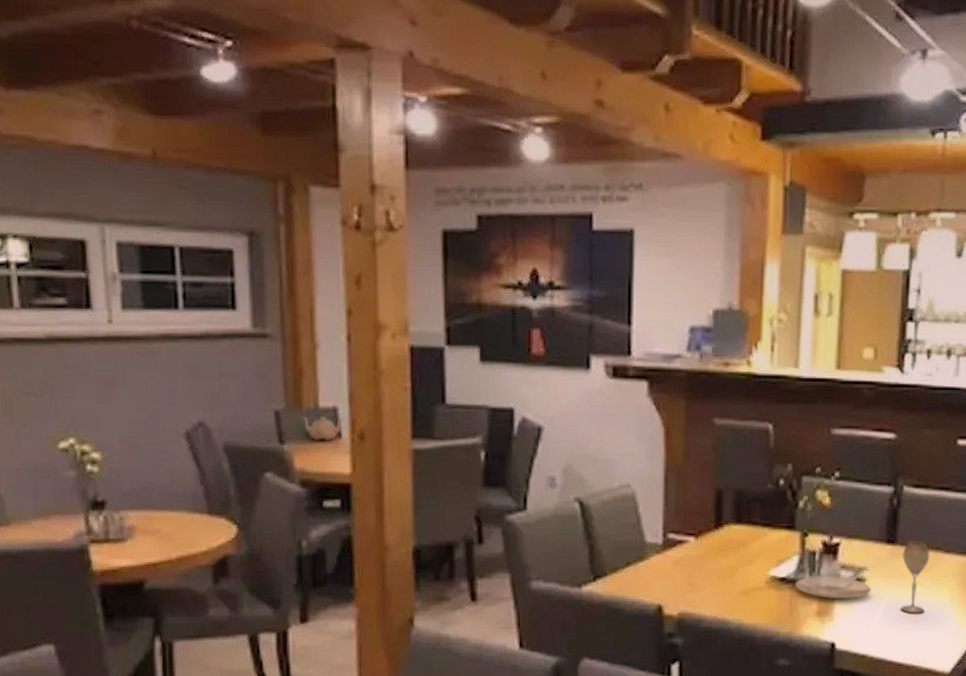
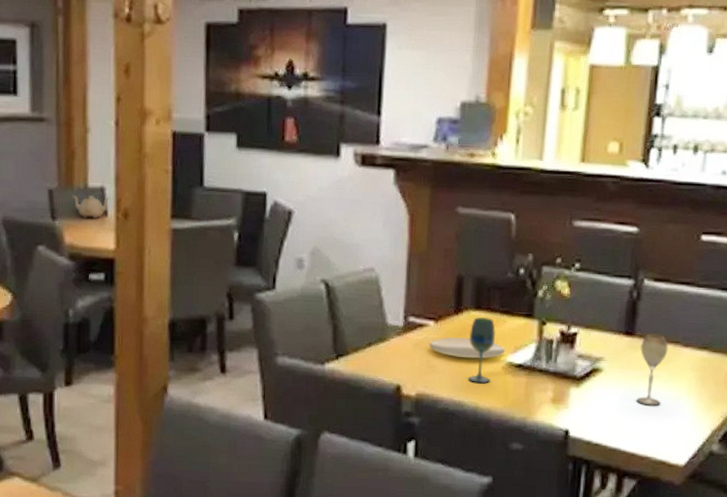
plate: none [690,552,768,574] -> present [429,337,506,359]
wineglass: none [731,530,758,600] -> present [469,317,496,384]
plate: present [794,576,871,598] -> none [531,364,607,387]

